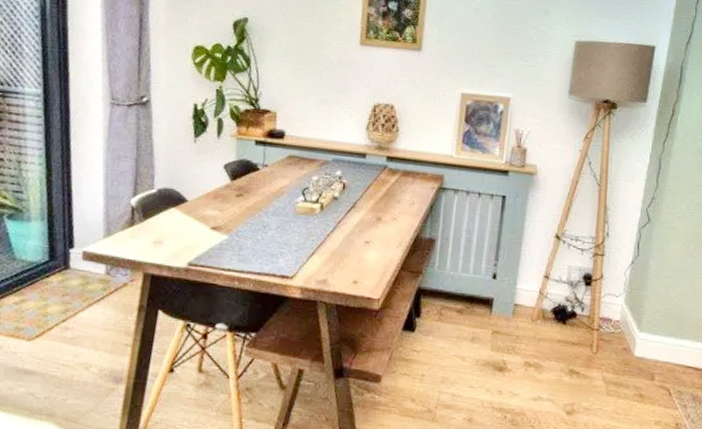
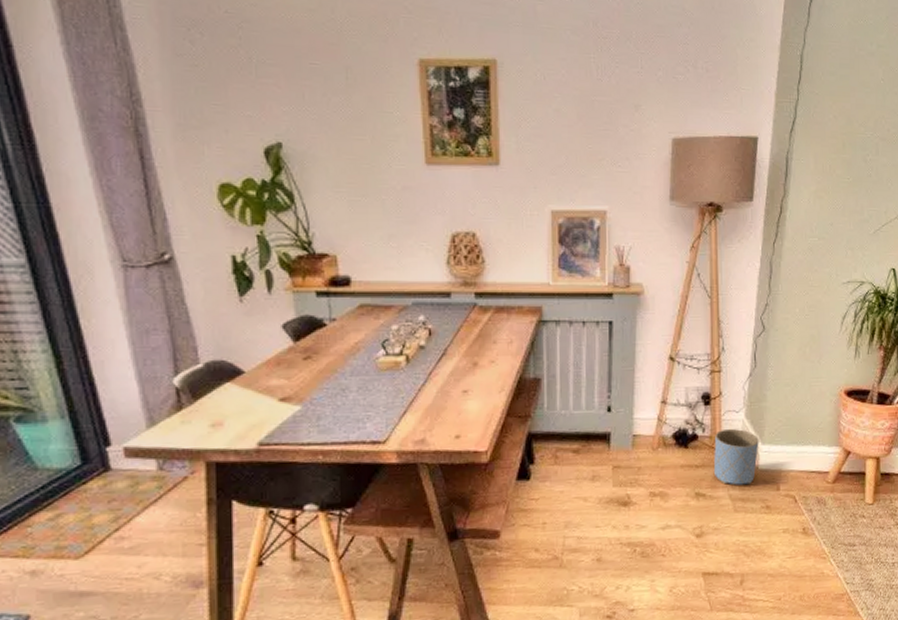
planter: none [589,311,637,370] -> present [713,428,759,485]

